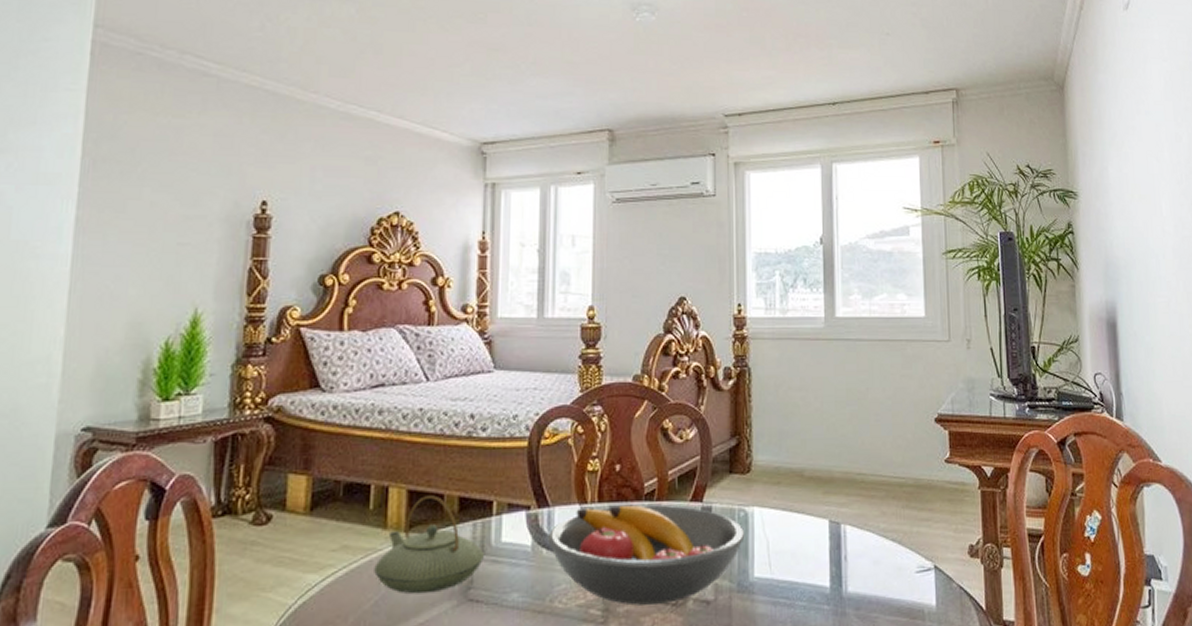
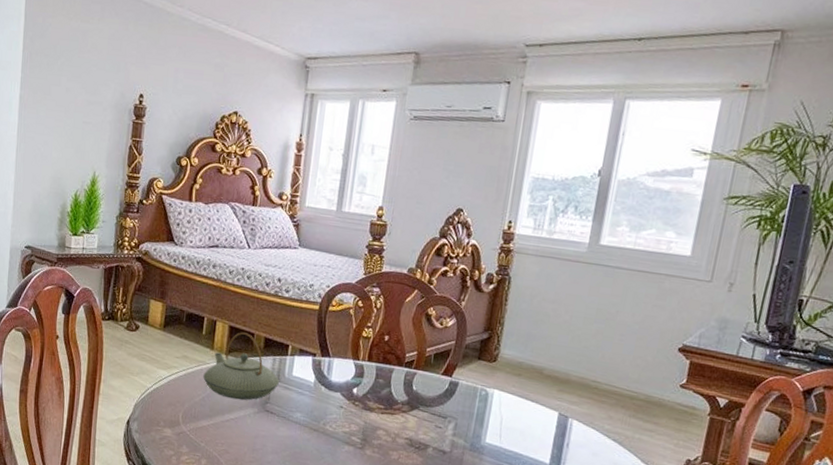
fruit bowl: present [547,504,745,606] -> none [326,363,484,446]

